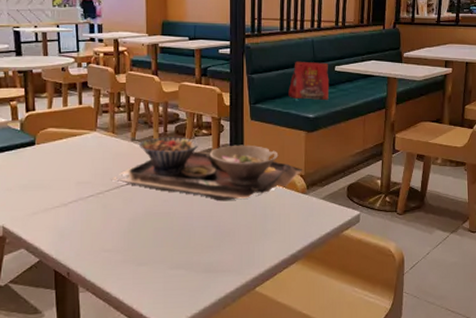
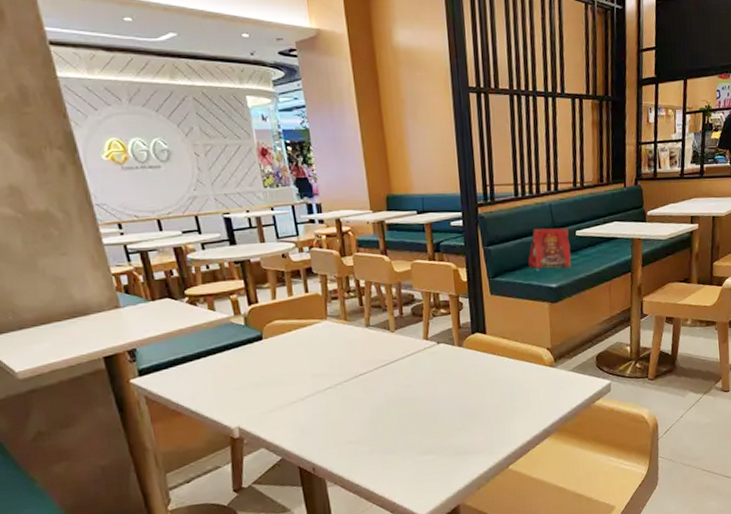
food tray: present [111,119,302,200] -> none [348,302,549,382]

